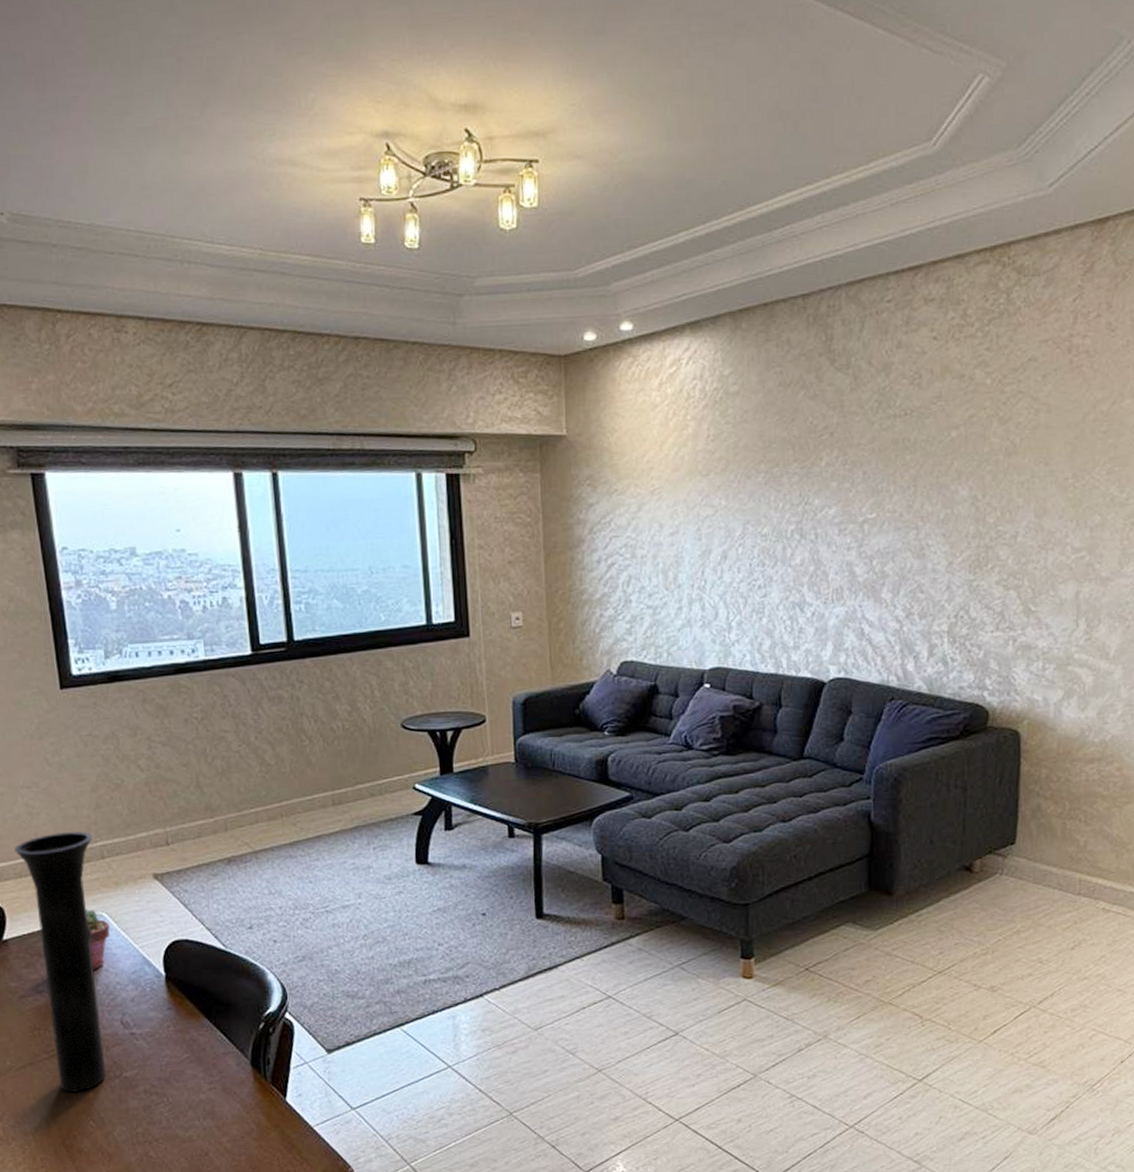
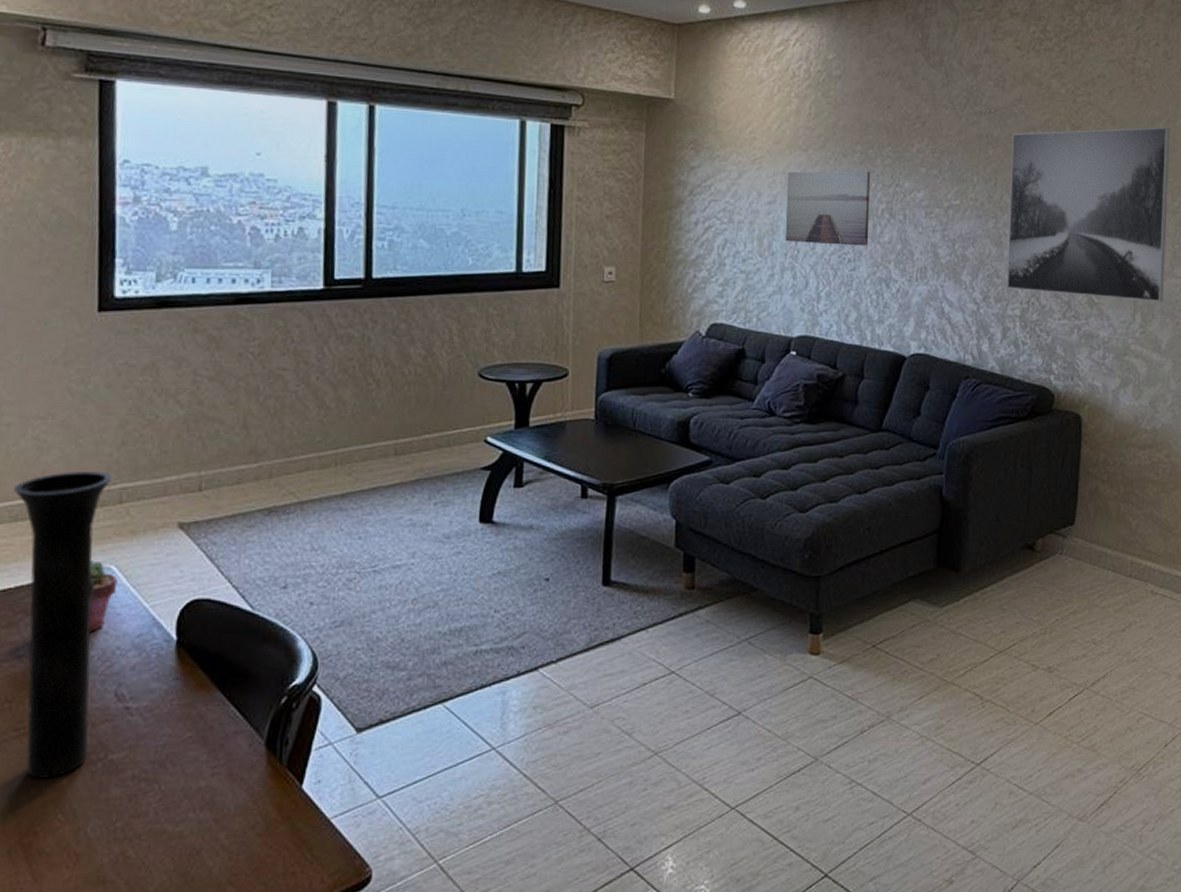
wall art: none [688,491,779,573] -> present [785,171,871,246]
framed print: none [931,409,1117,605] -> present [1007,127,1171,302]

